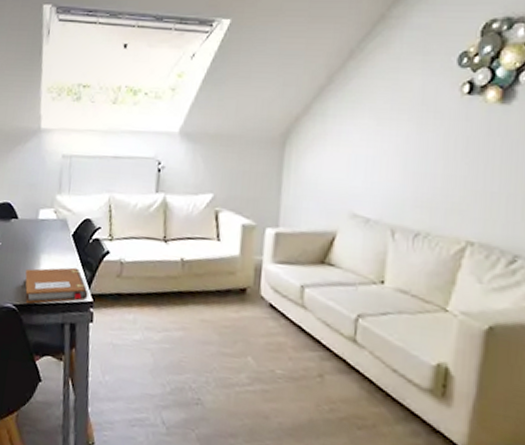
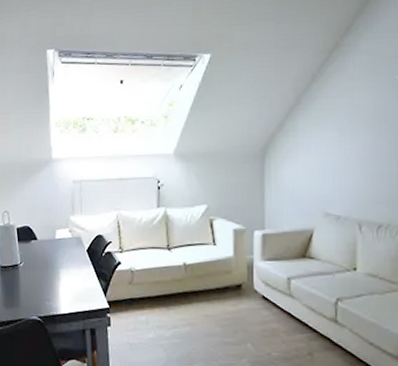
notebook: present [25,267,88,304] -> none [47,279,105,315]

